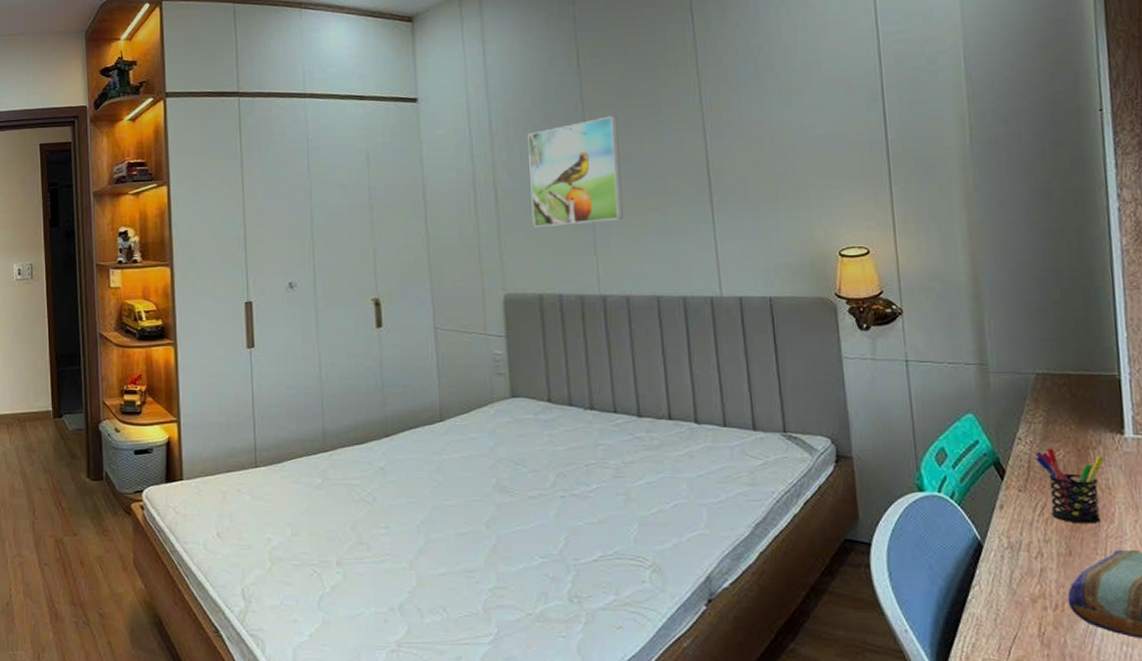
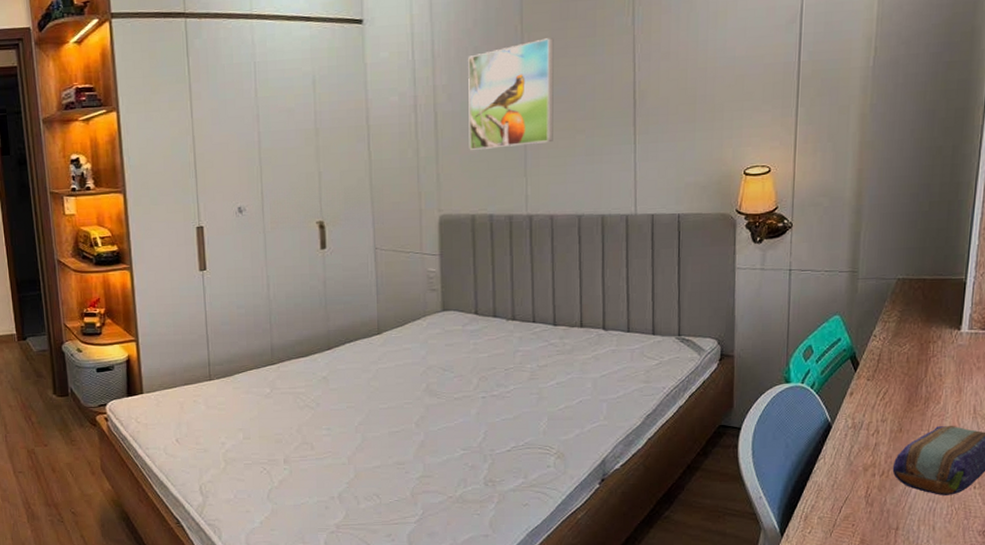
pen holder: present [1034,448,1104,524] -> none [885,343,941,406]

